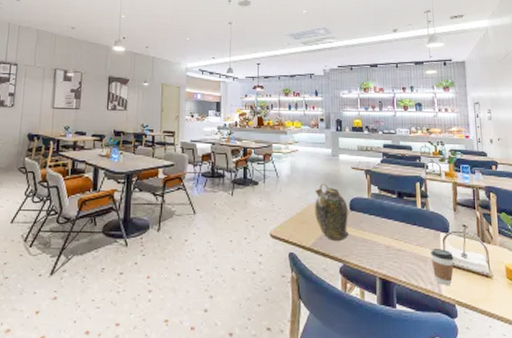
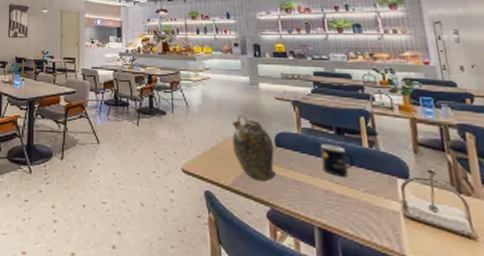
mug: none [385,206,410,233] -> present [320,144,355,177]
coffee cup: present [430,249,454,285] -> none [384,197,420,244]

